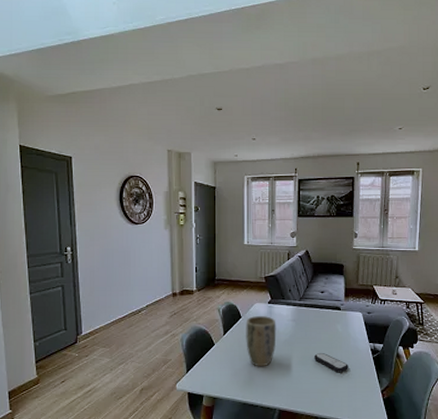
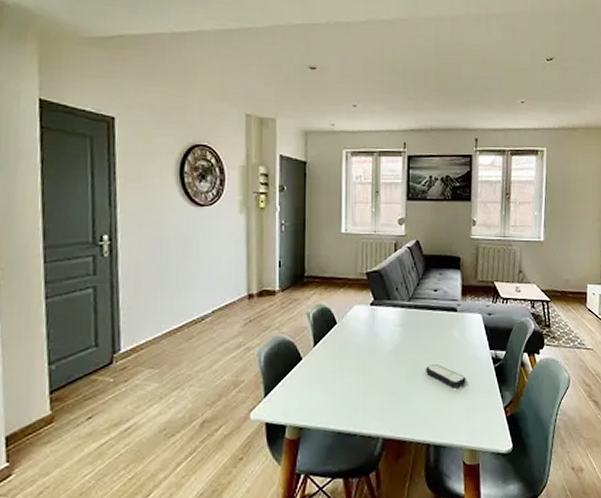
plant pot: present [246,316,276,367] -> none [342,321,380,386]

